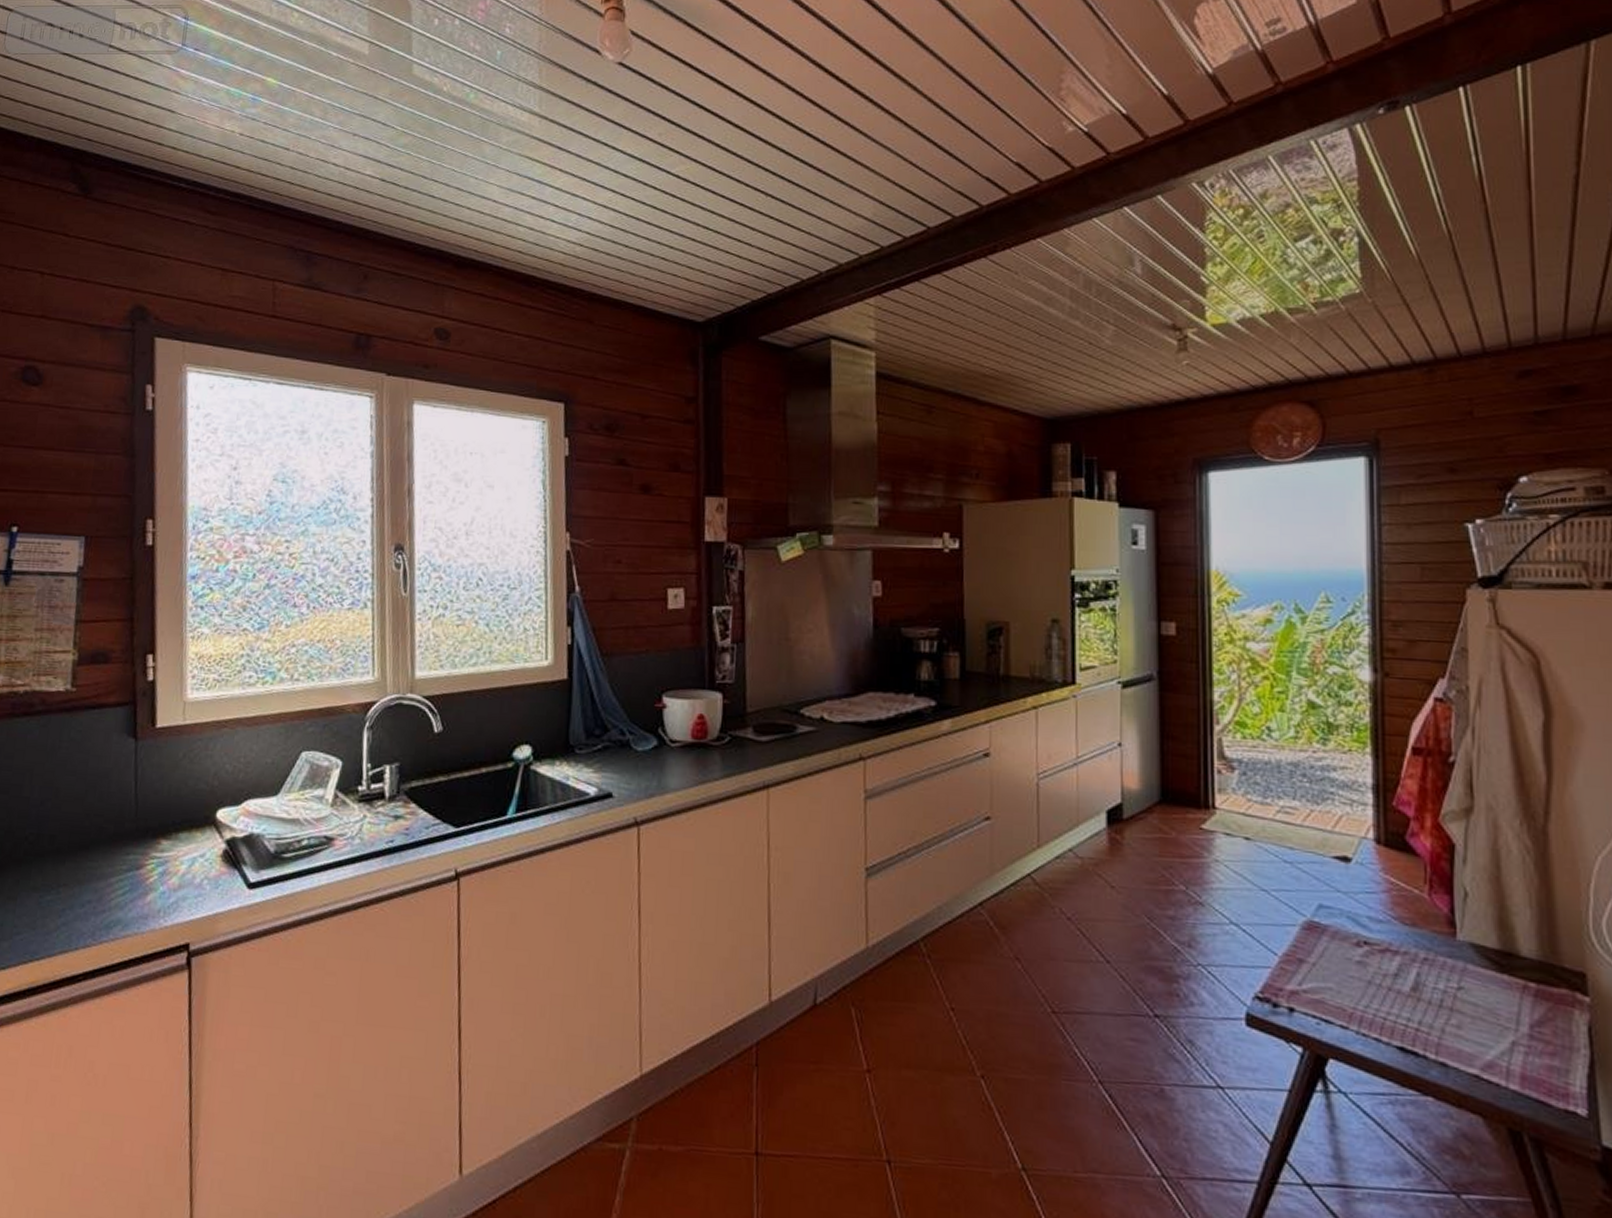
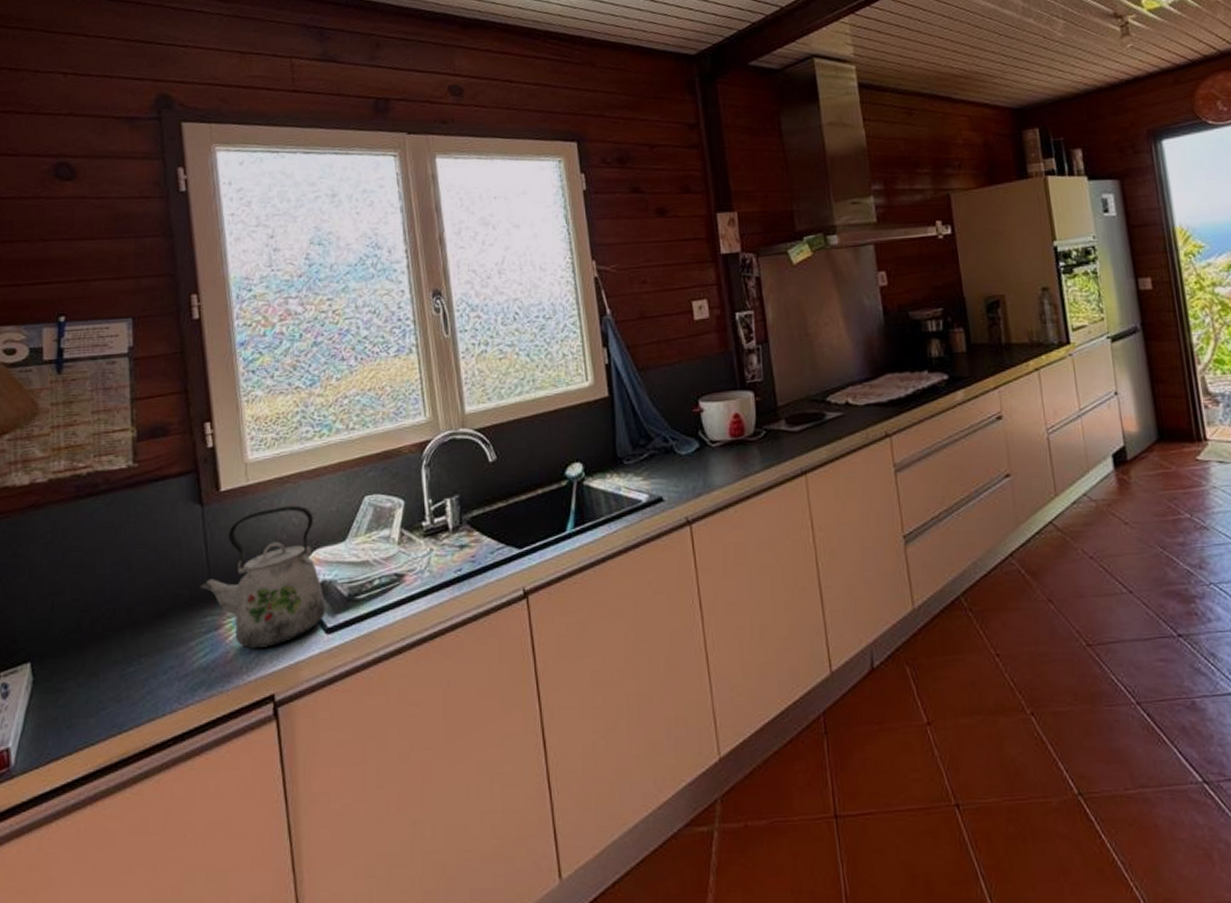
kettle: none [124,750,251,895] -> present [198,505,326,649]

